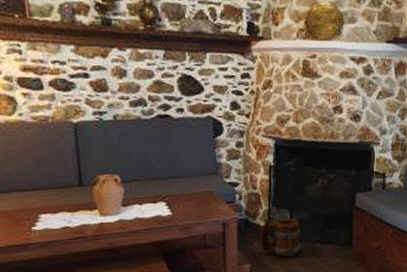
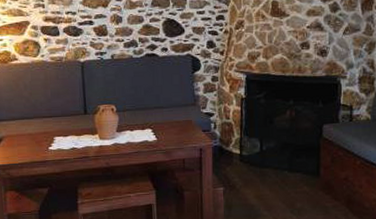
wooden mug: present [260,218,301,258] -> none [232,146,270,183]

